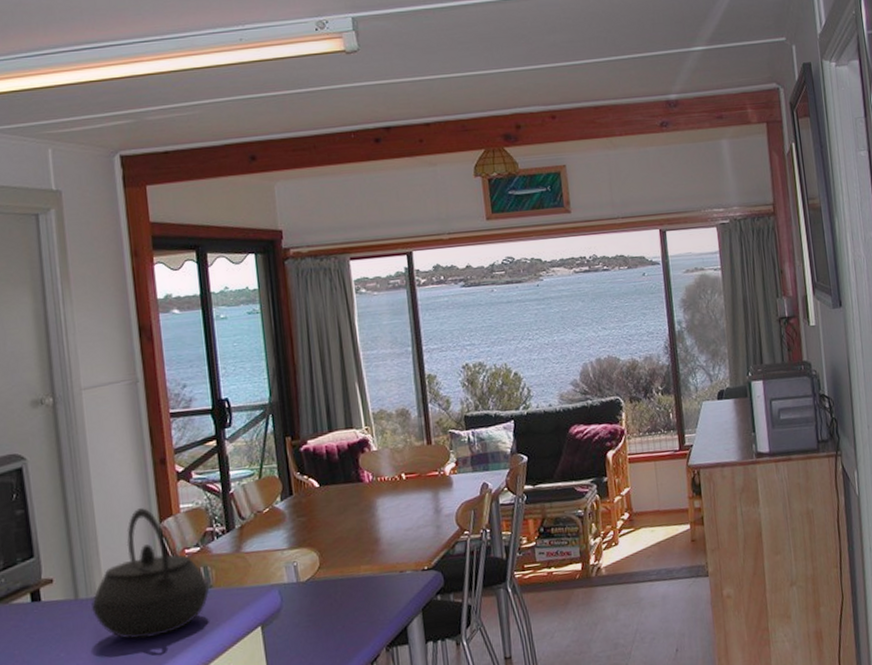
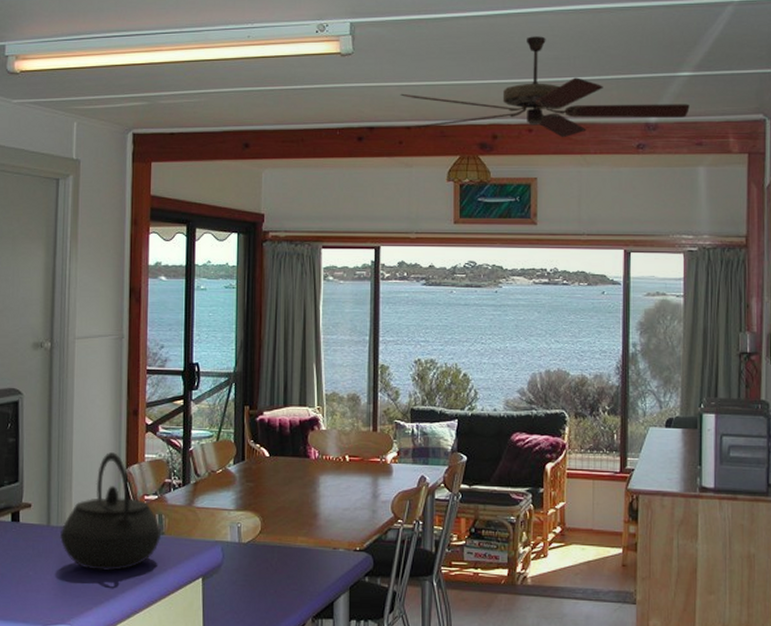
ceiling fan: none [414,19,707,124] -> present [400,36,690,138]

